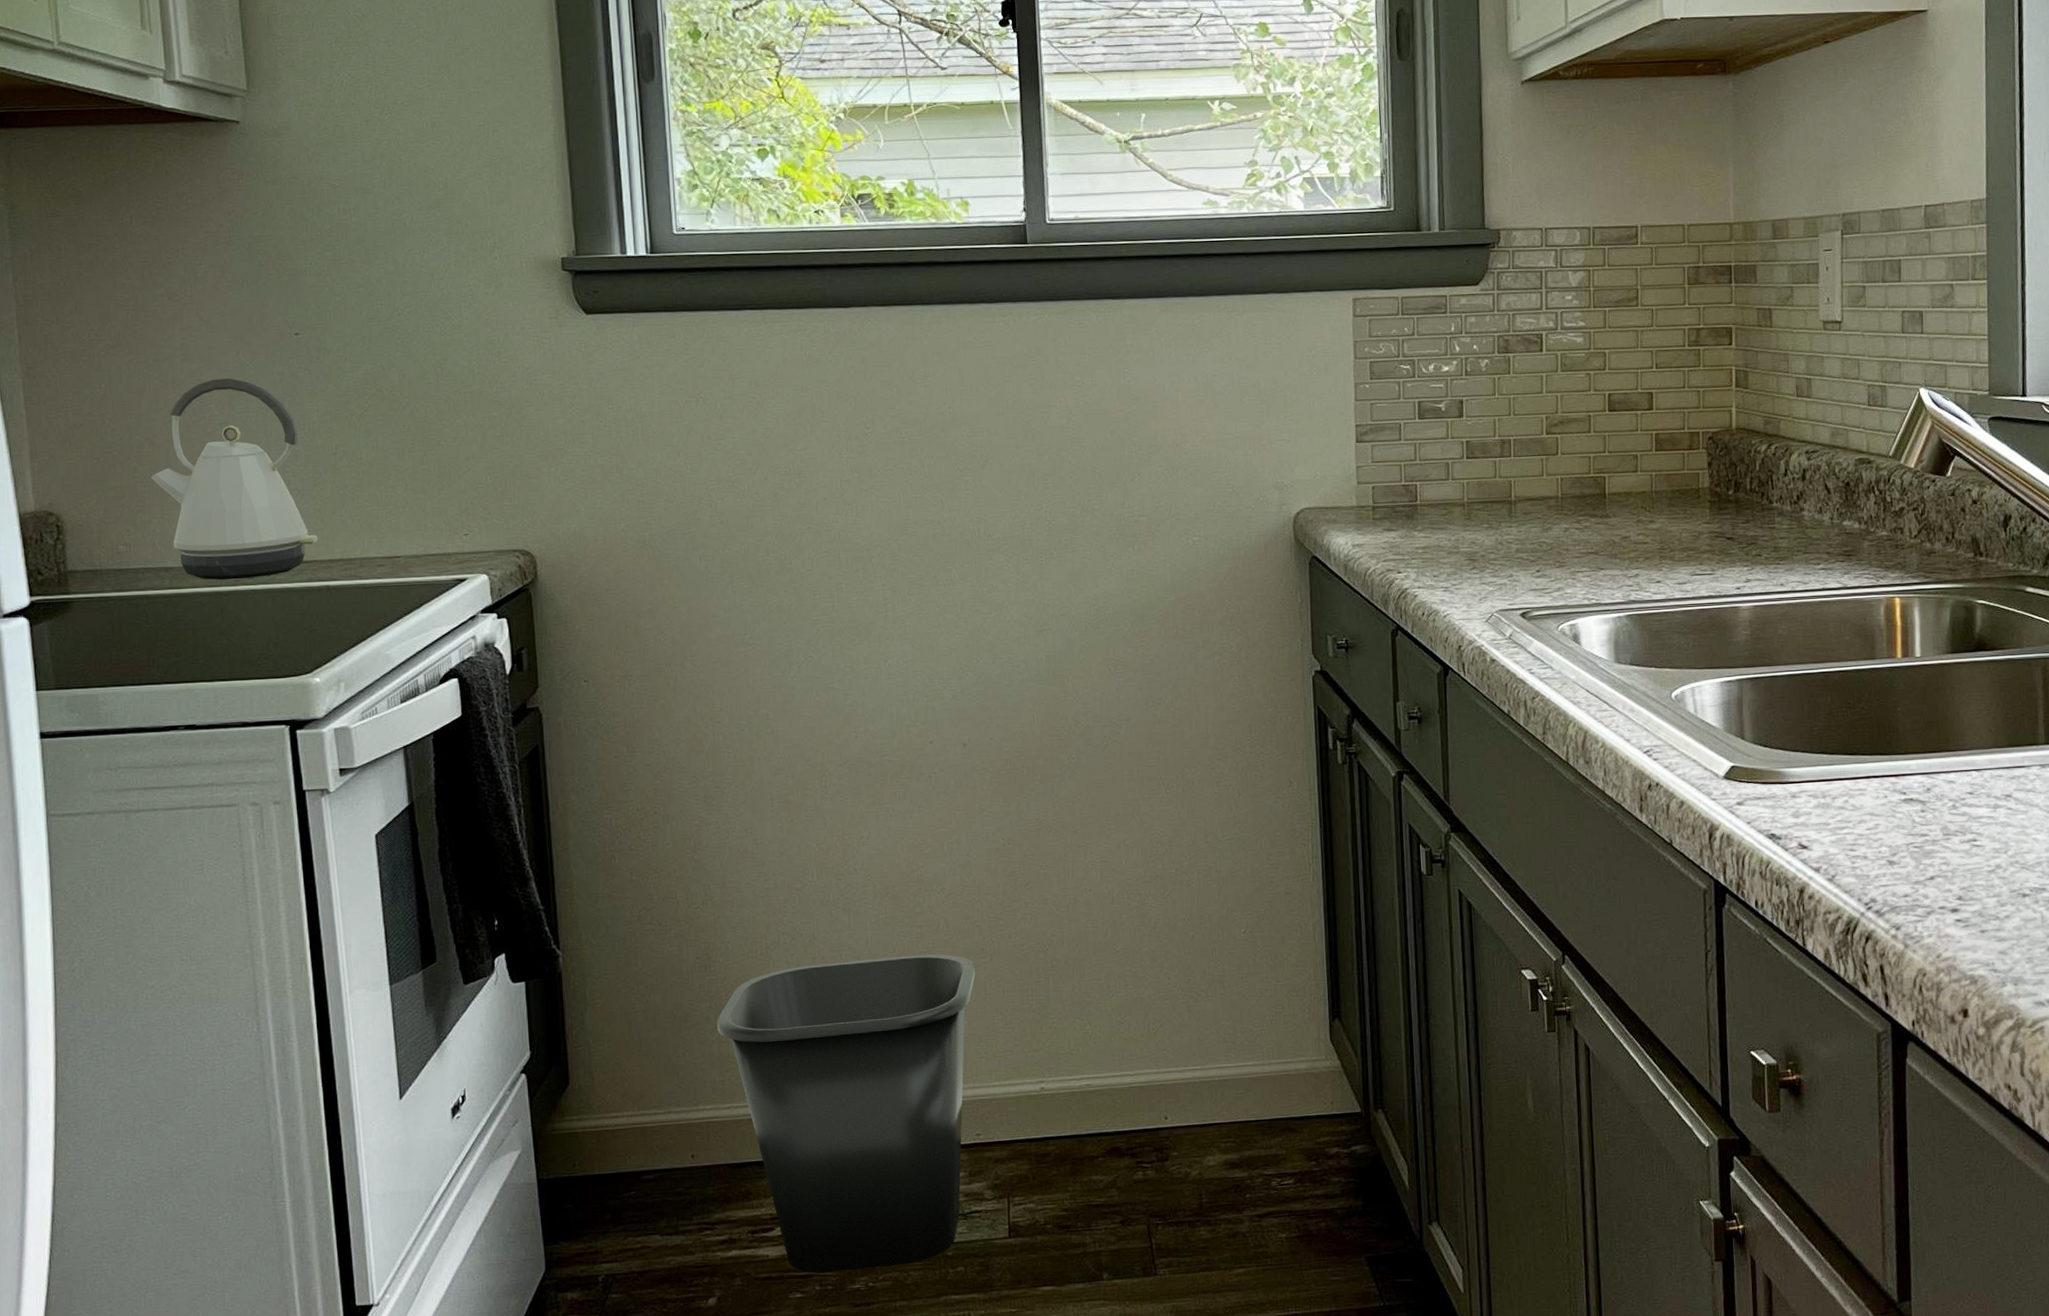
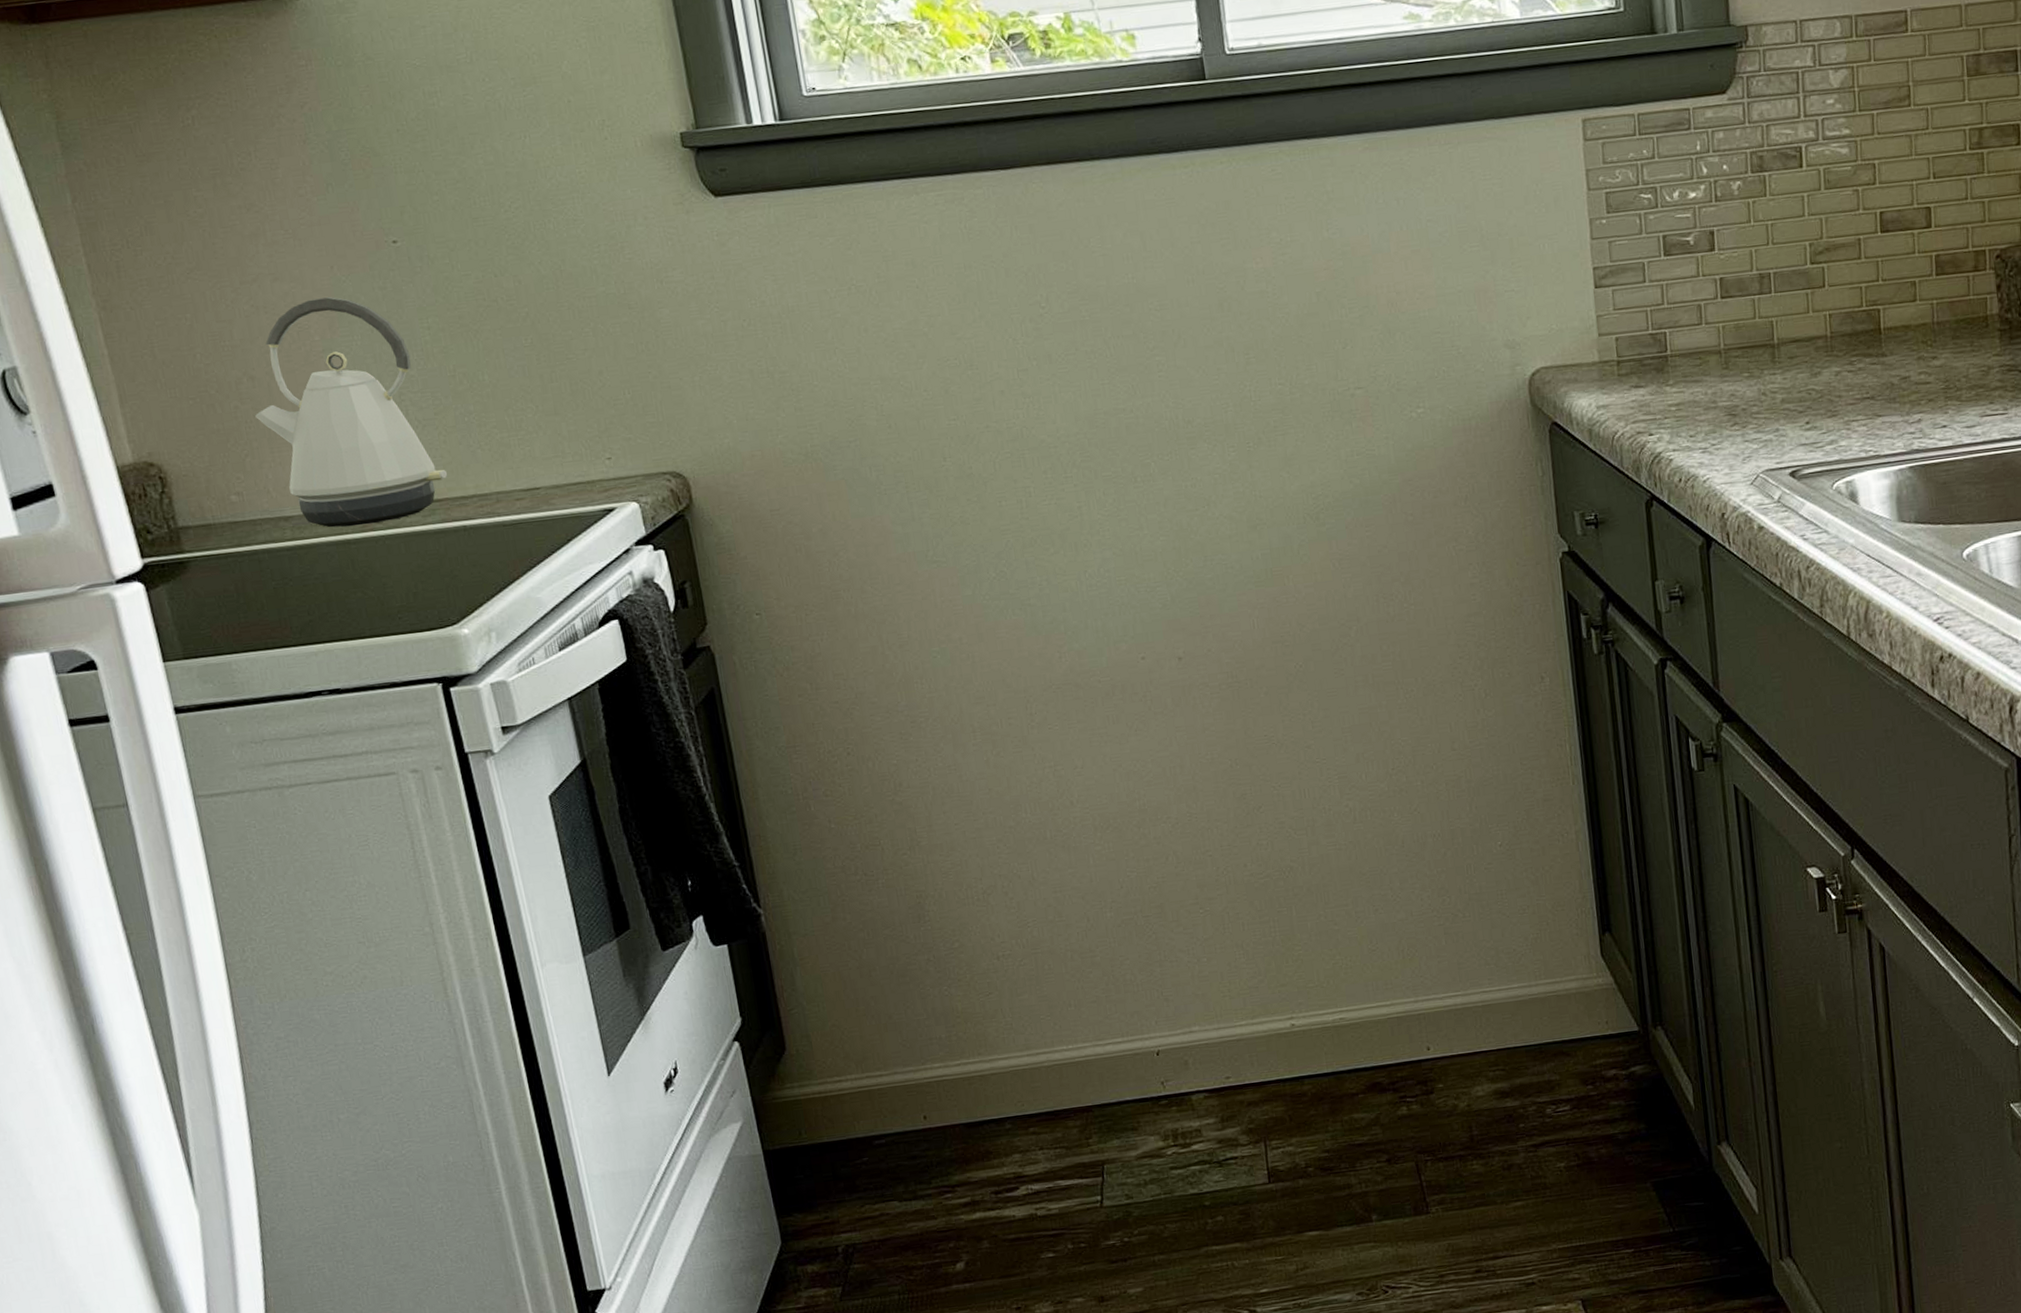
waste bin: present [716,954,976,1273] -> none [936,888,1215,1231]

